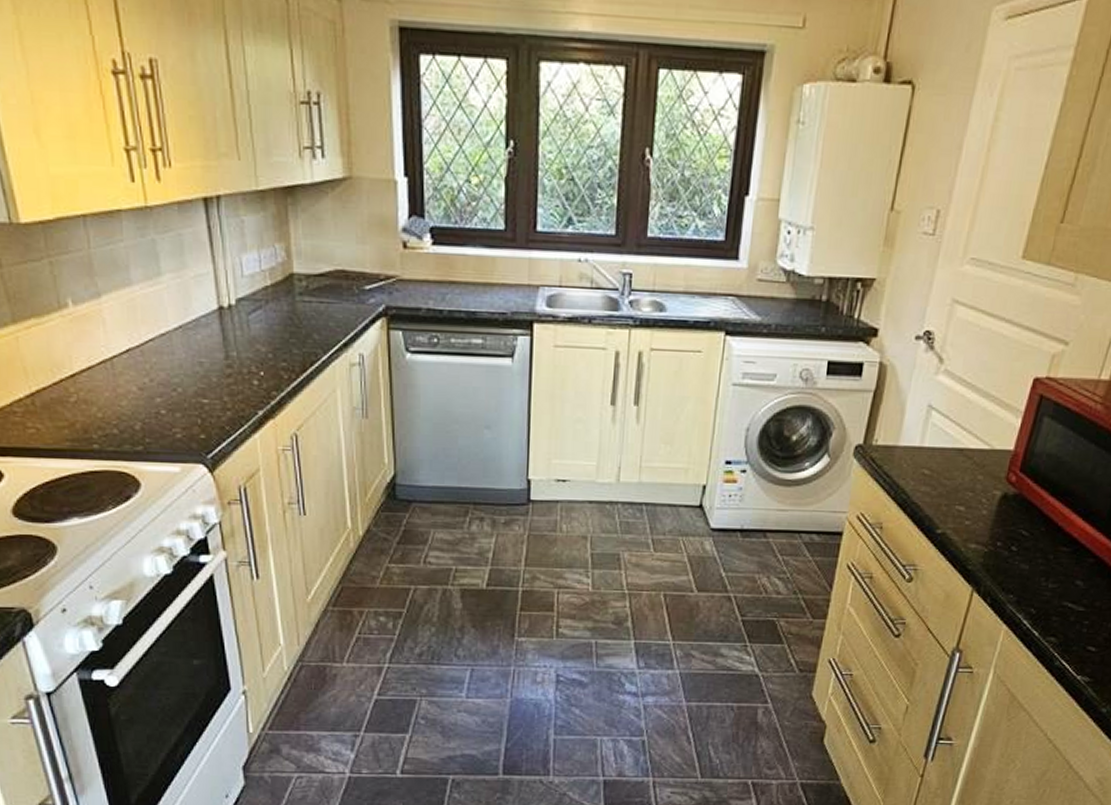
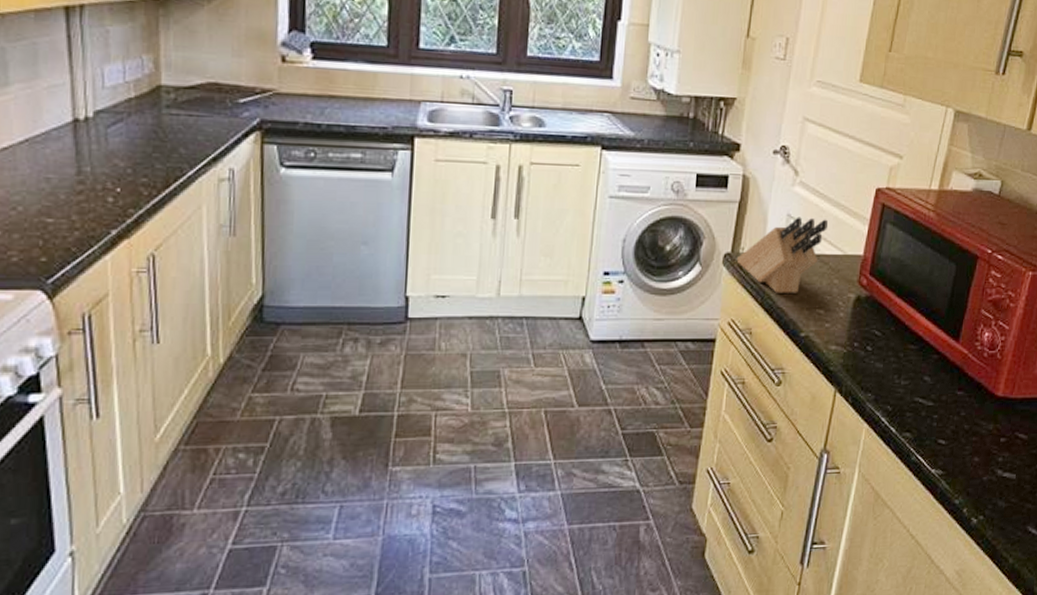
knife block: none [868,408,974,488] -> present [736,217,828,293]

